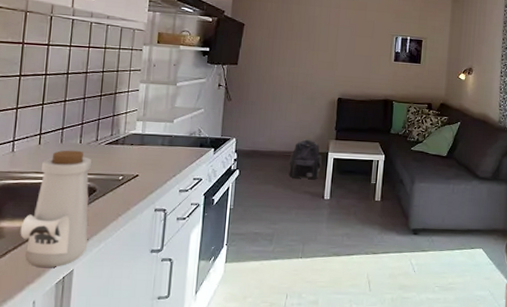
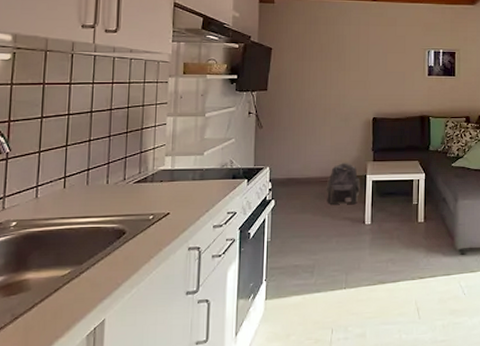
bottle: present [20,150,92,268] -> none [47,191,121,320]

